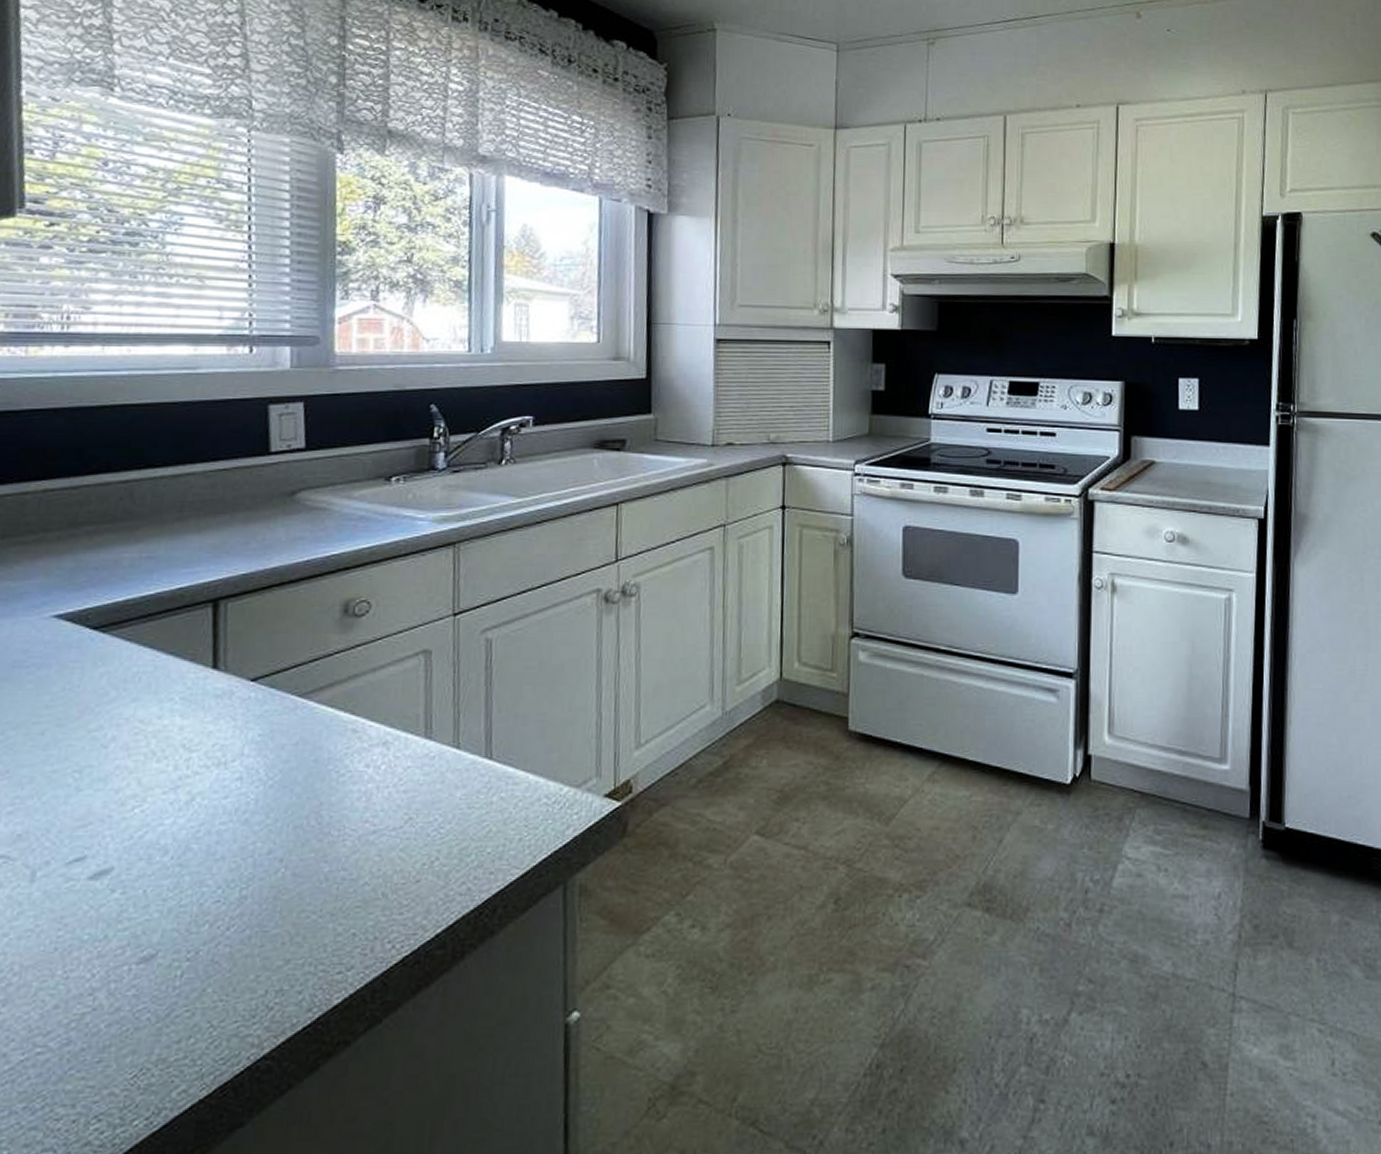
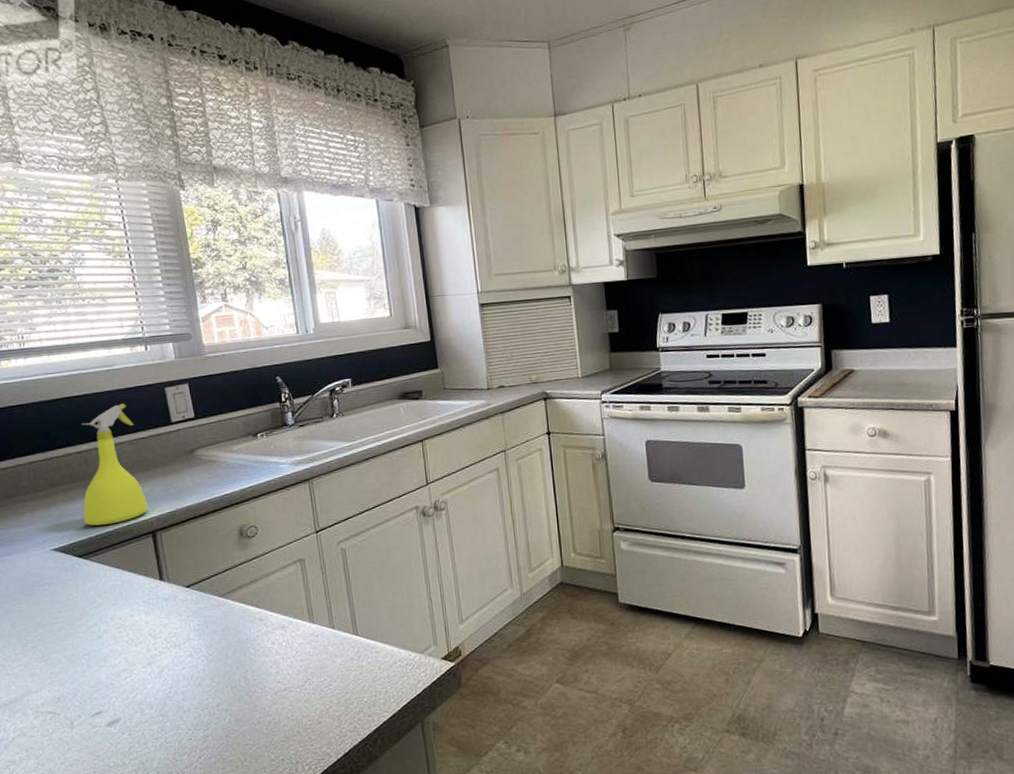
spray bottle: none [111,420,215,586] -> present [81,403,148,526]

